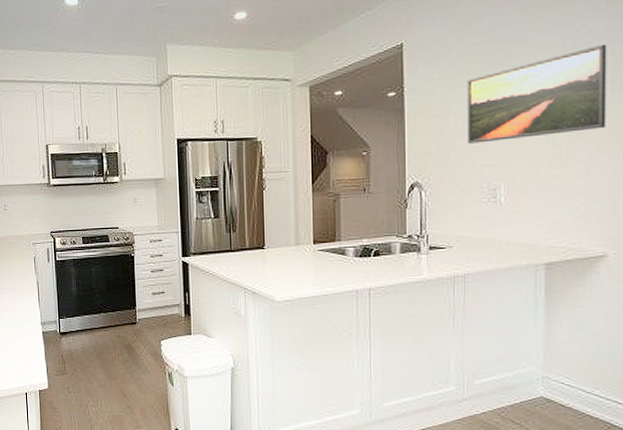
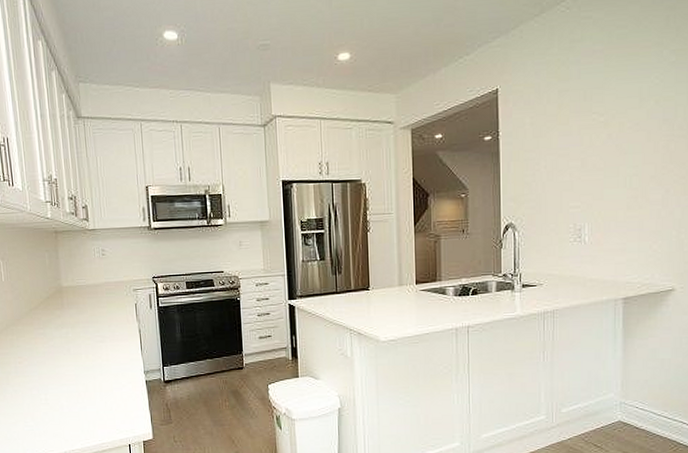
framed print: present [466,44,607,144] -> none [555,94,676,186]

